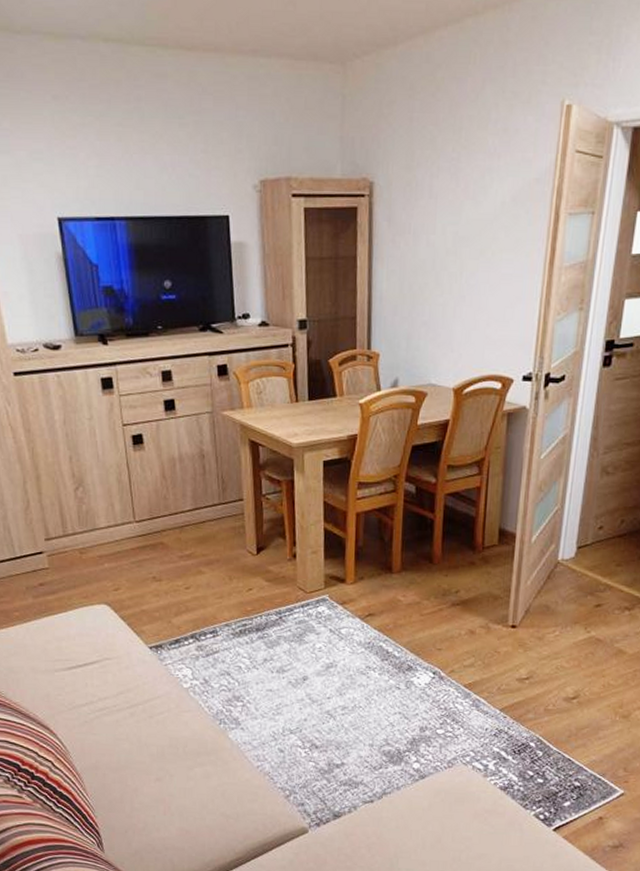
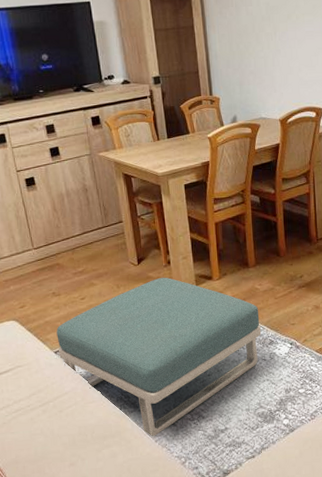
footstool: none [153,573,399,761] -> present [56,277,262,436]

